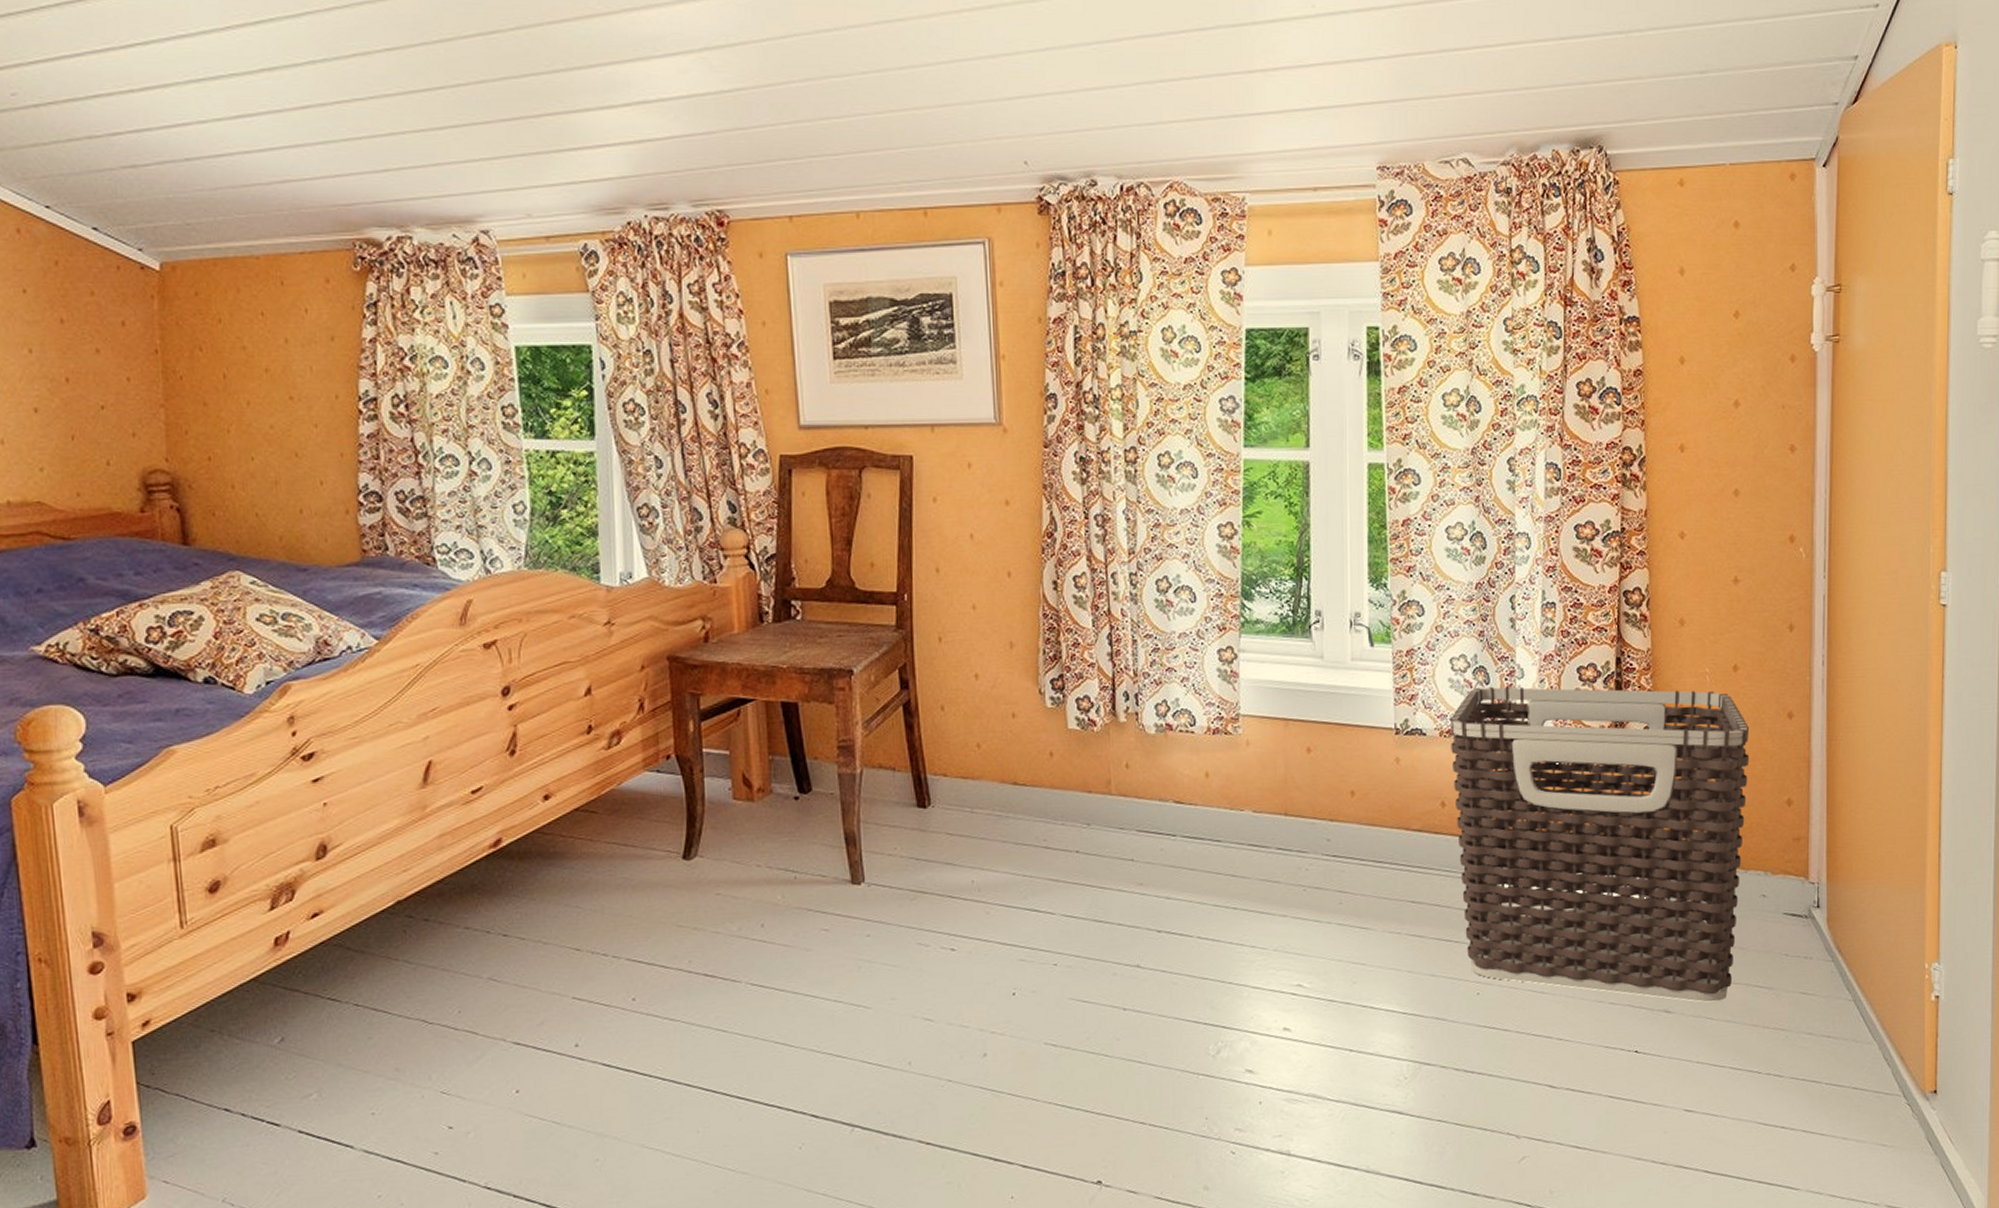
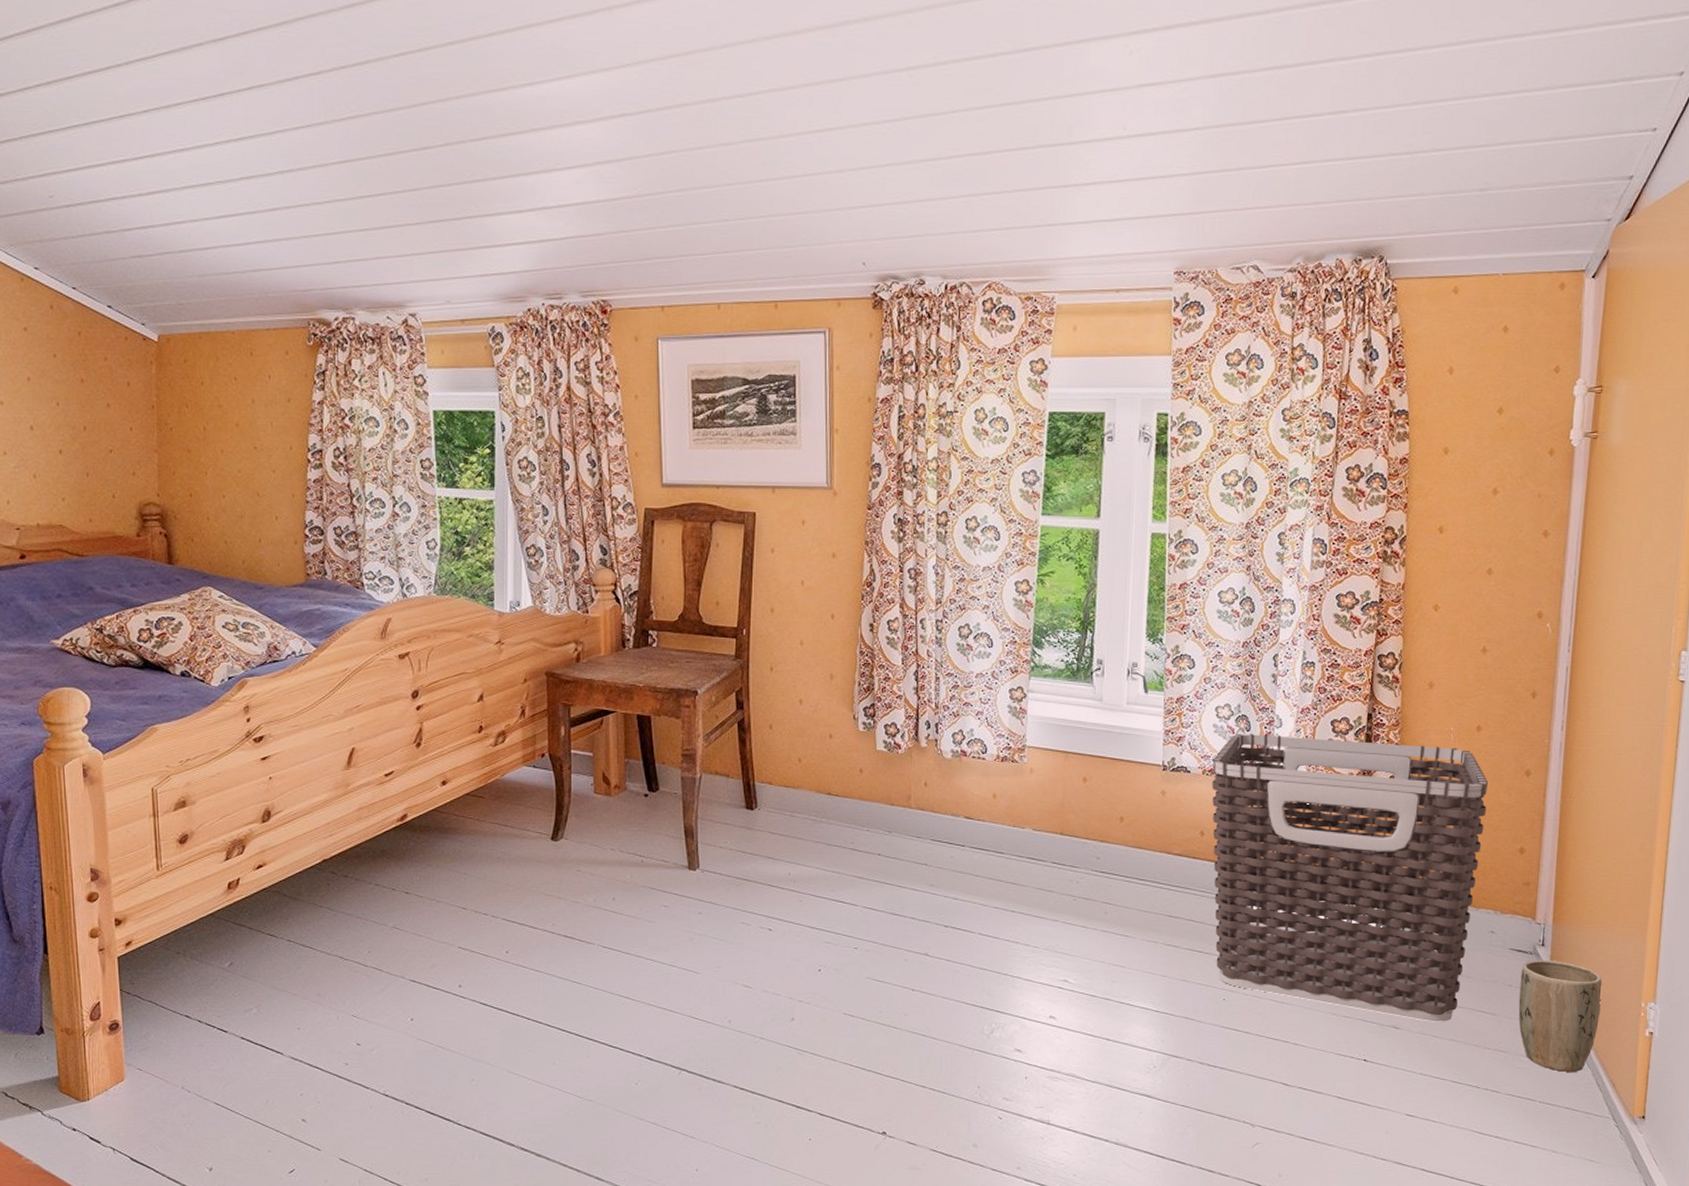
plant pot: none [1797,923,1883,1048] -> present [1518,960,1603,1072]

